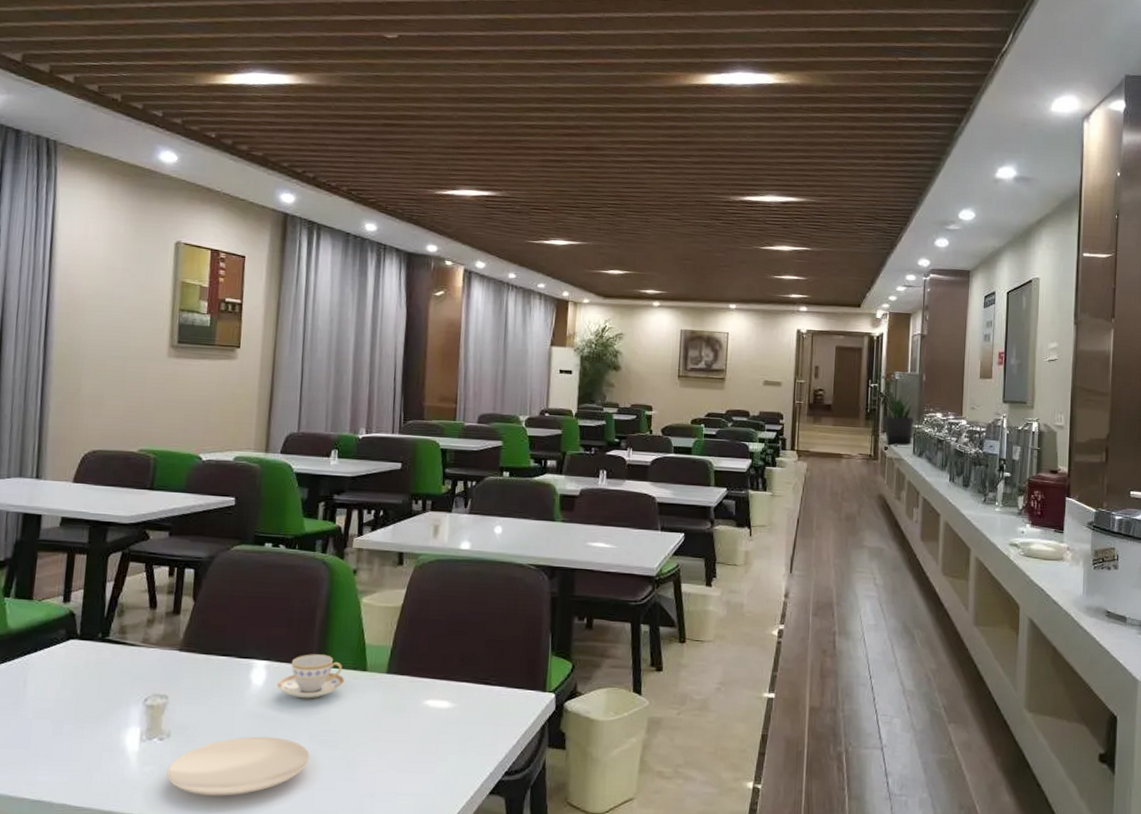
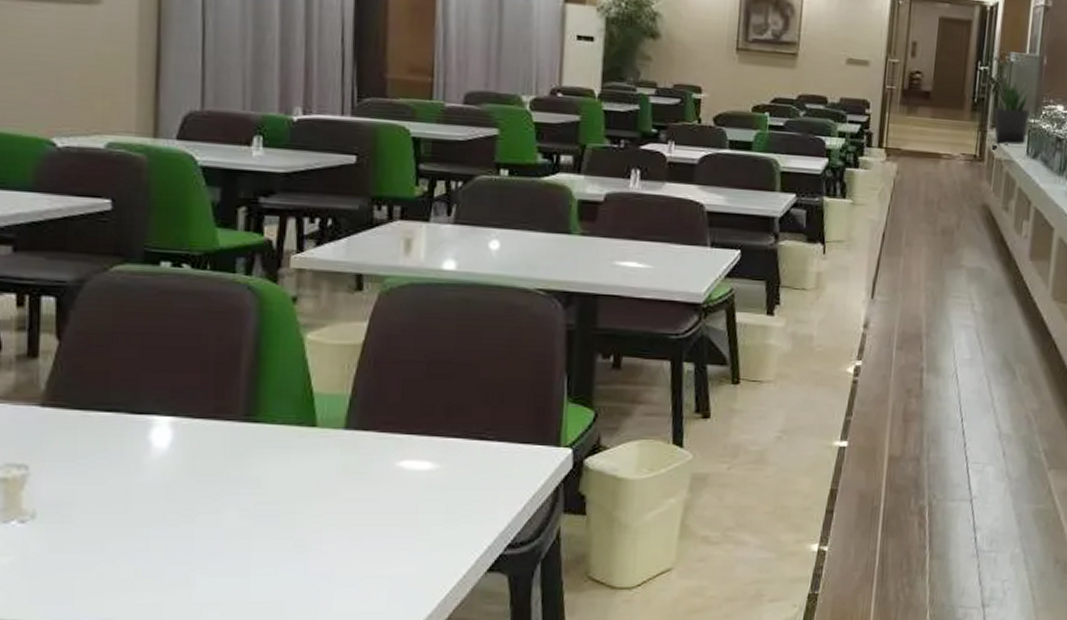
plate: present [166,736,310,796] -> none [34,513,241,590]
teacup: present [276,654,345,699] -> none [188,406,286,464]

